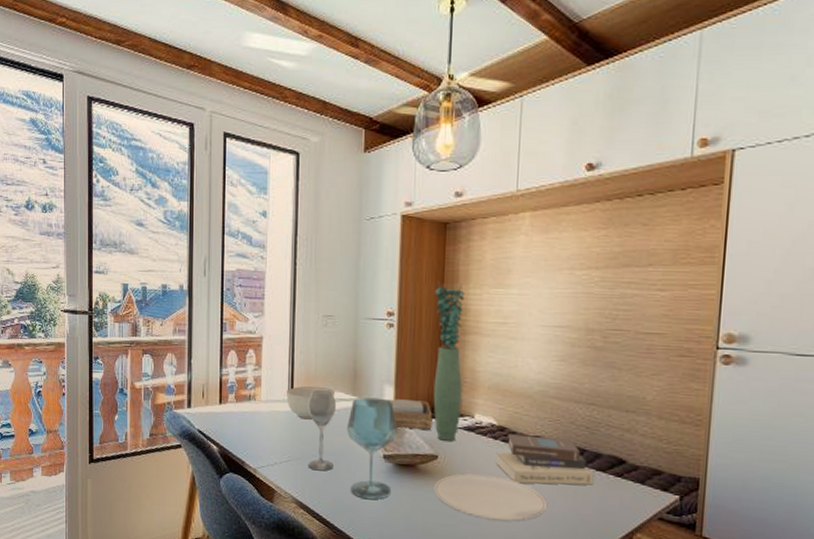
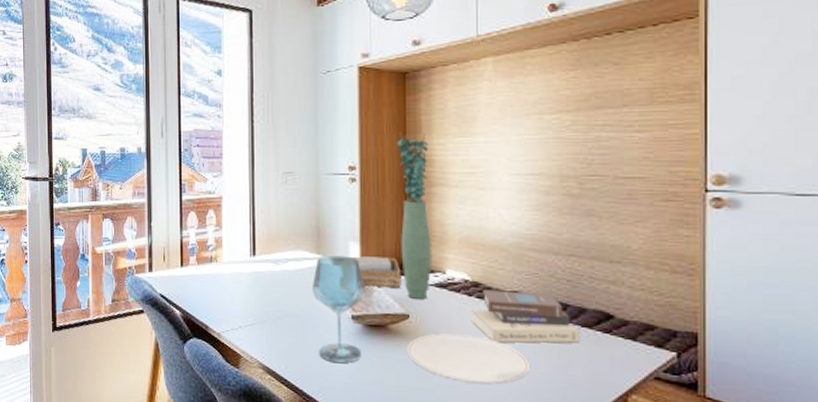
bowl: present [286,386,335,420] -> none [249,245,298,281]
wineglass: present [308,389,337,471] -> none [271,248,301,334]

